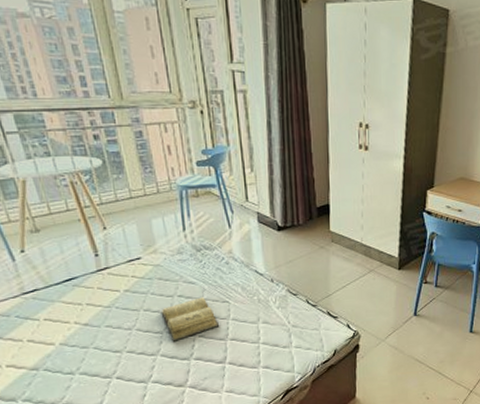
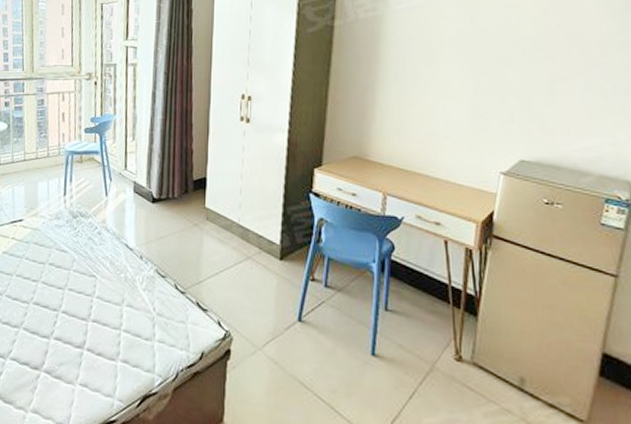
diary: present [161,297,220,343] -> none [31,268,84,316]

